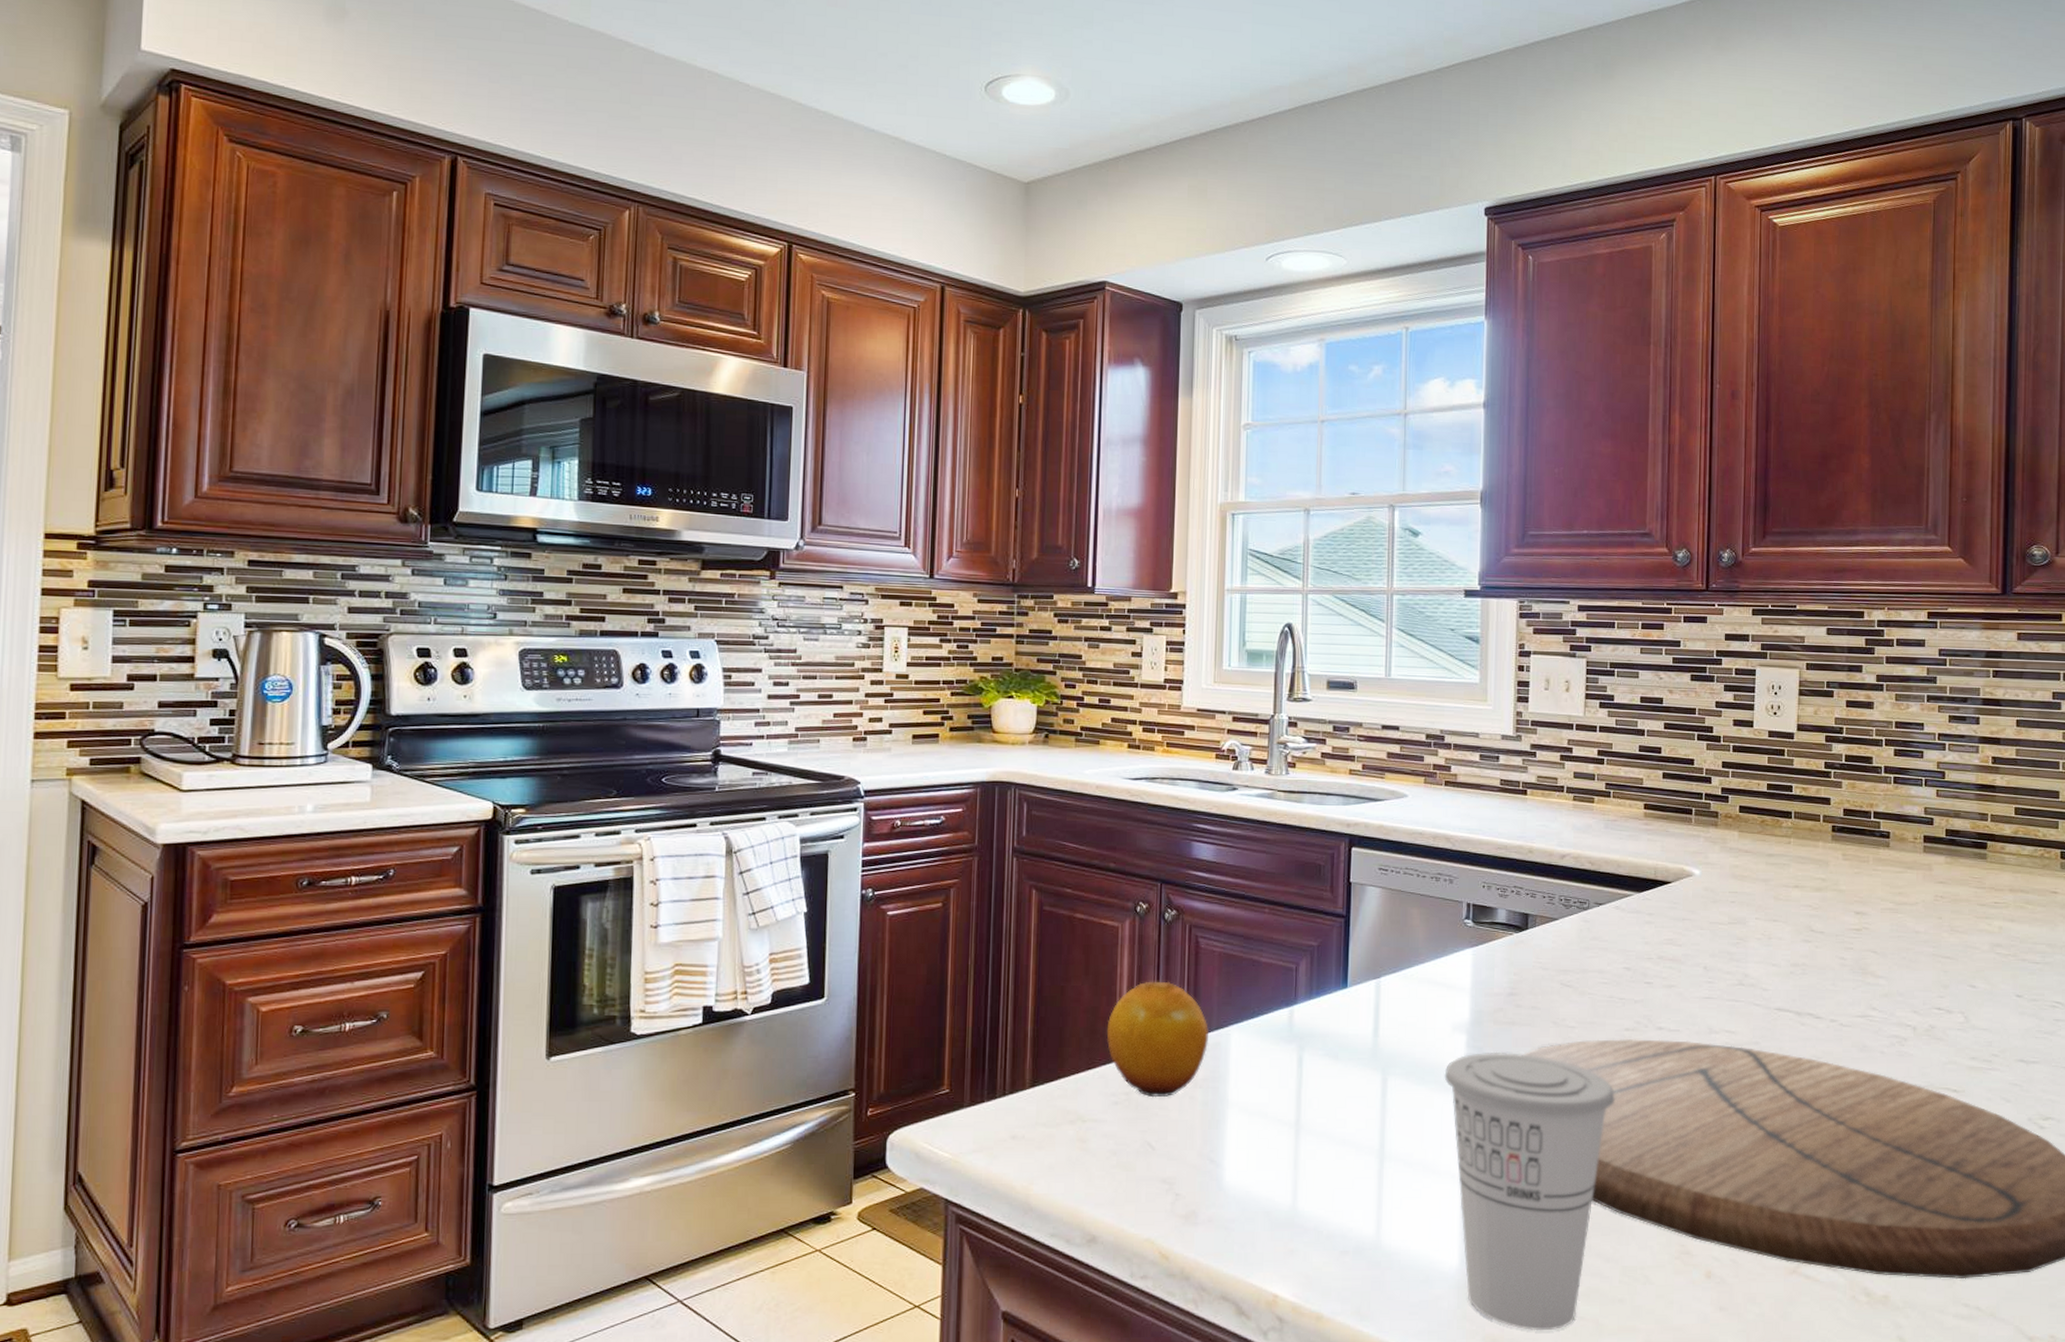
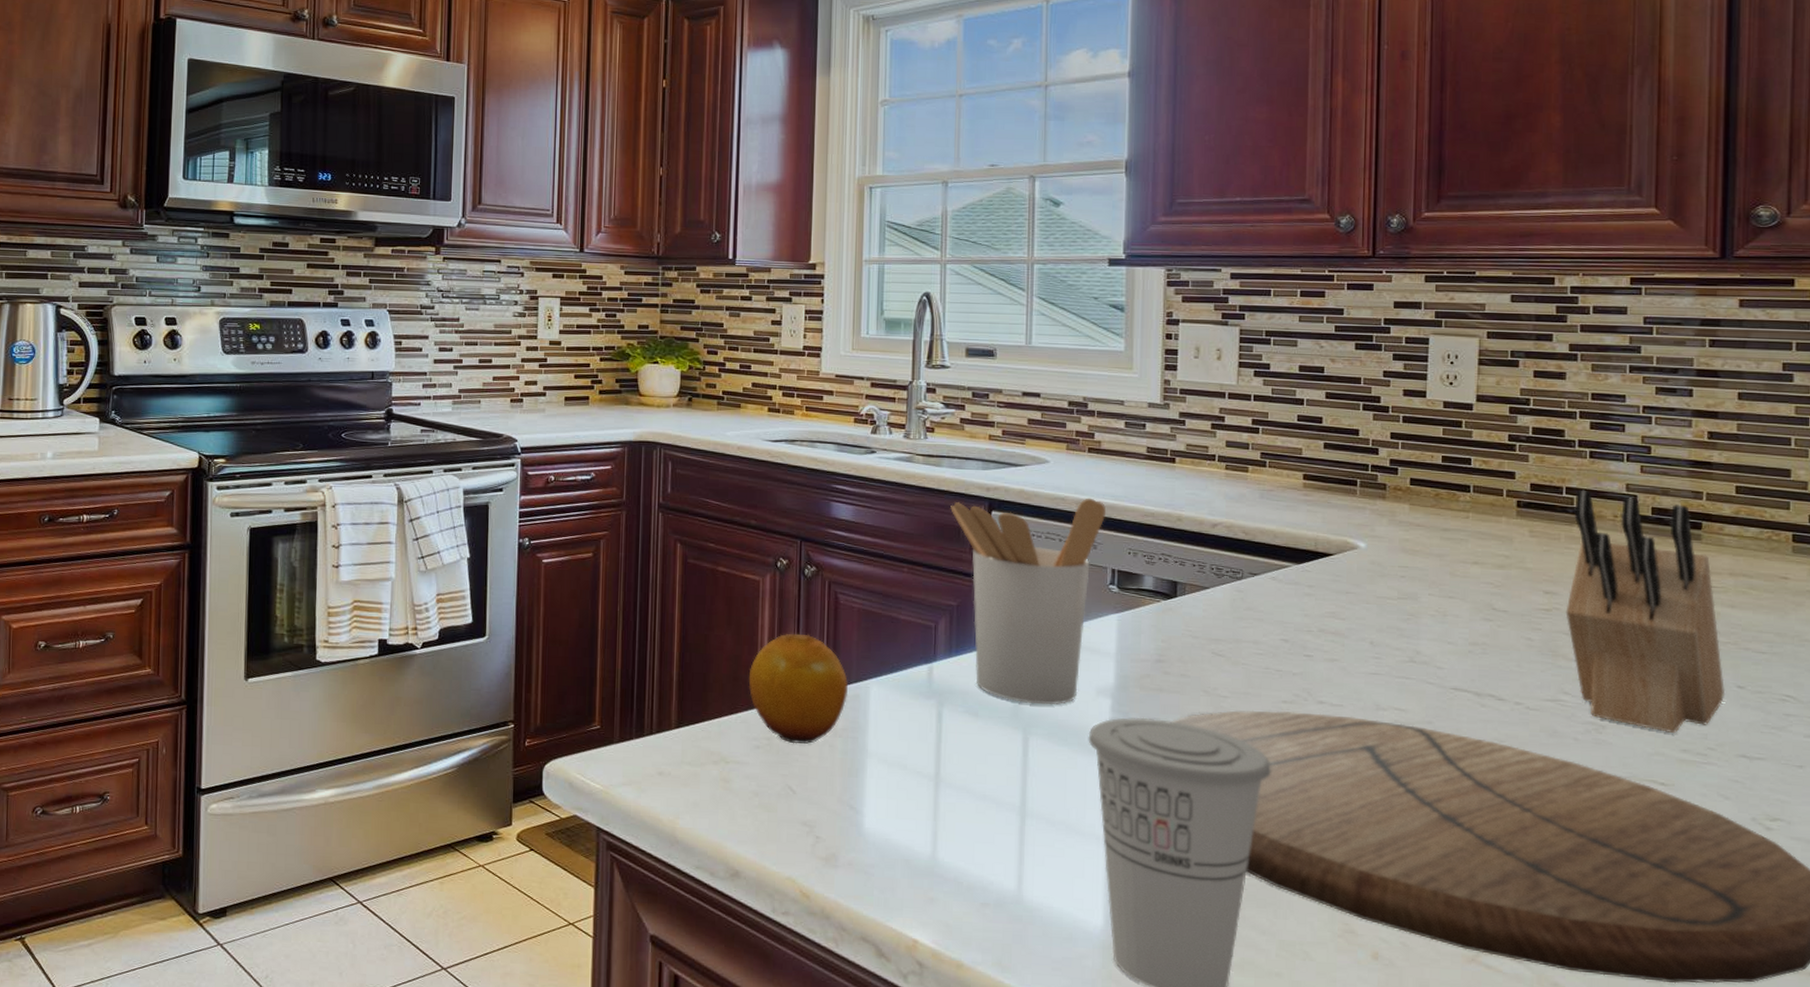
utensil holder: none [1311,831,1462,1044] -> present [950,498,1107,705]
knife block: none [1873,814,2007,1043] -> present [1565,489,1726,734]

